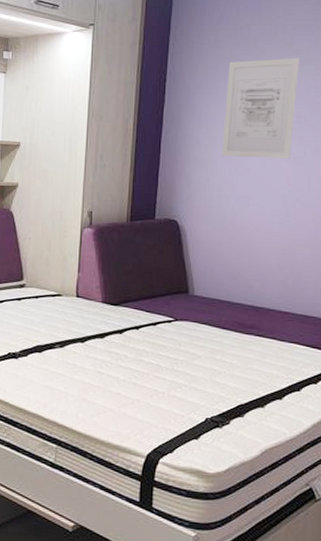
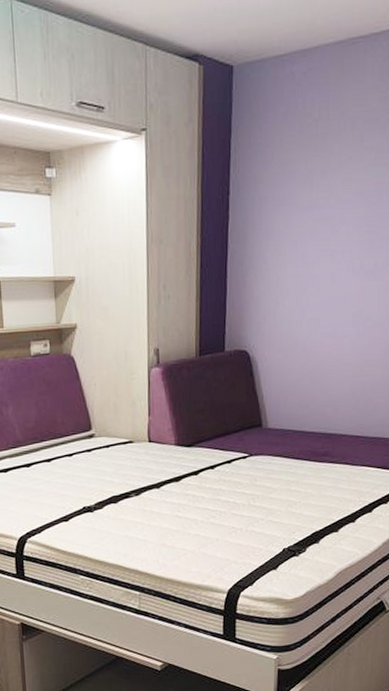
wall art: present [222,58,300,159] -> none [291,157,370,276]

